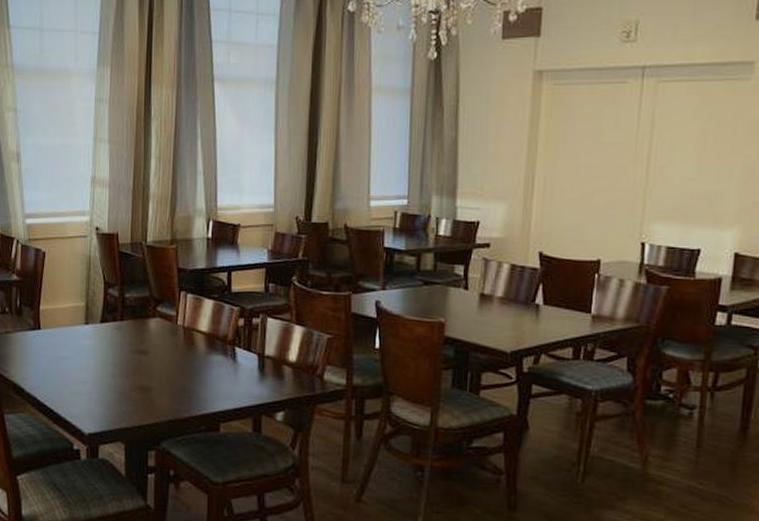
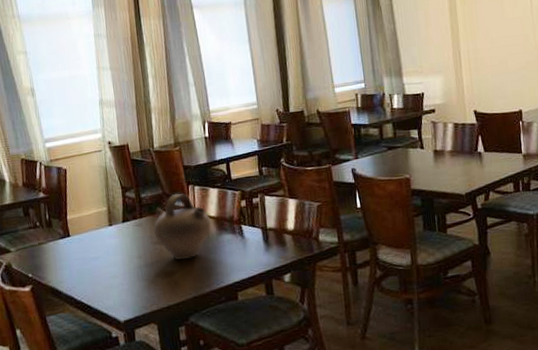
jug: none [133,298,201,376] -> present [153,193,212,260]

